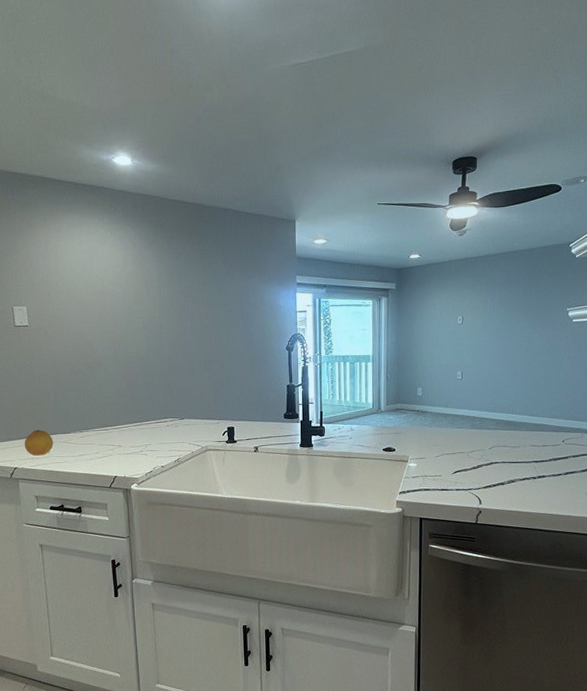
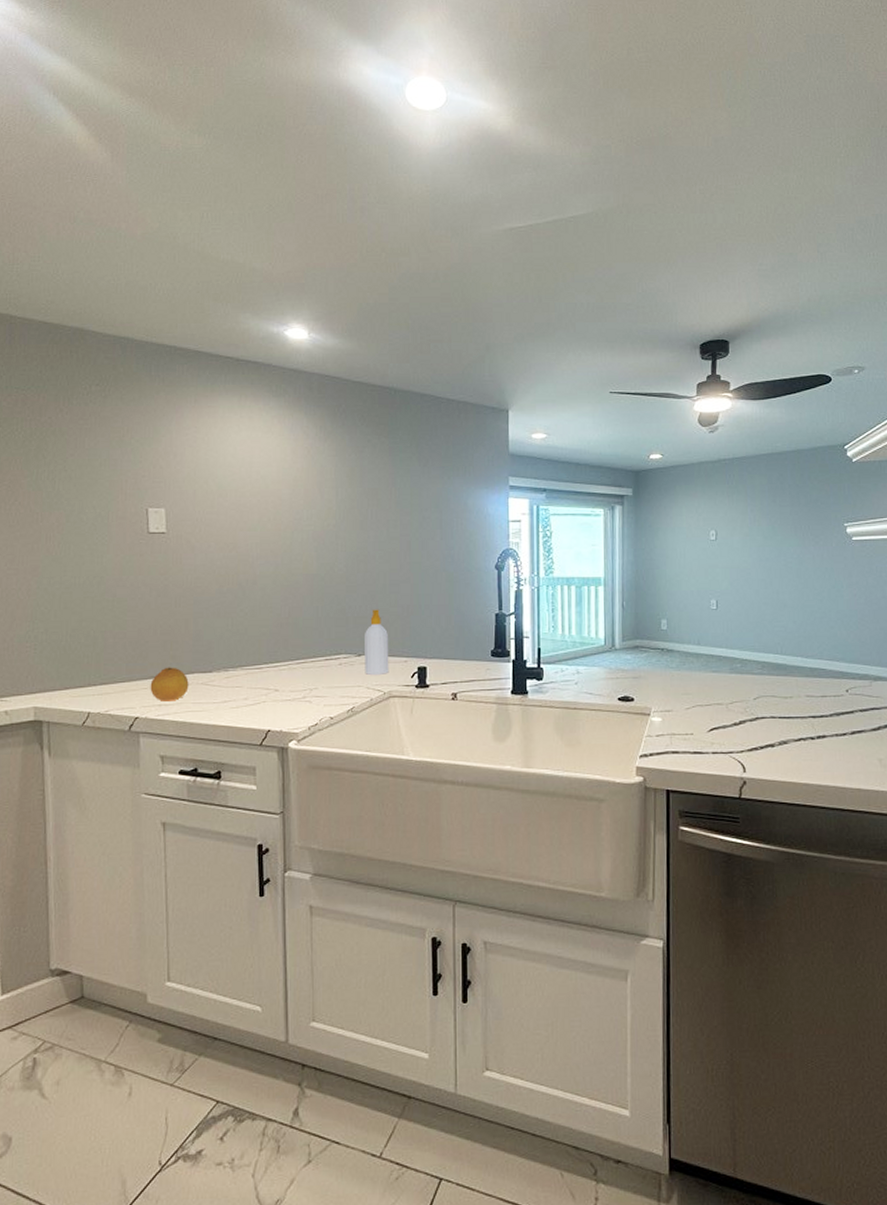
soap bottle: none [186,383,206,434] -> present [365,609,389,676]

